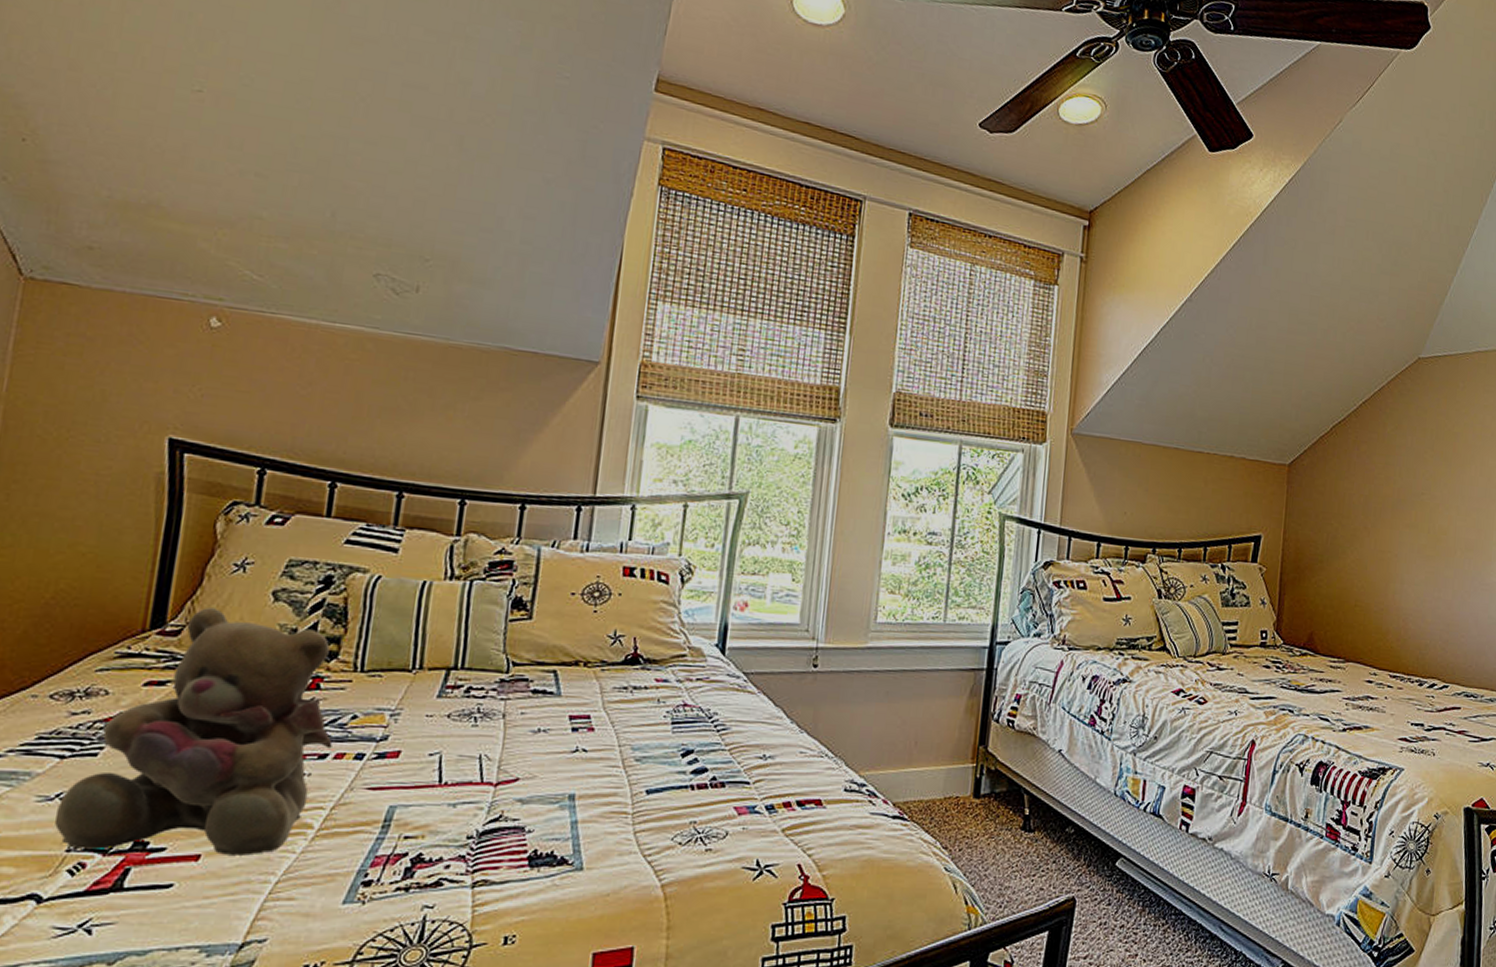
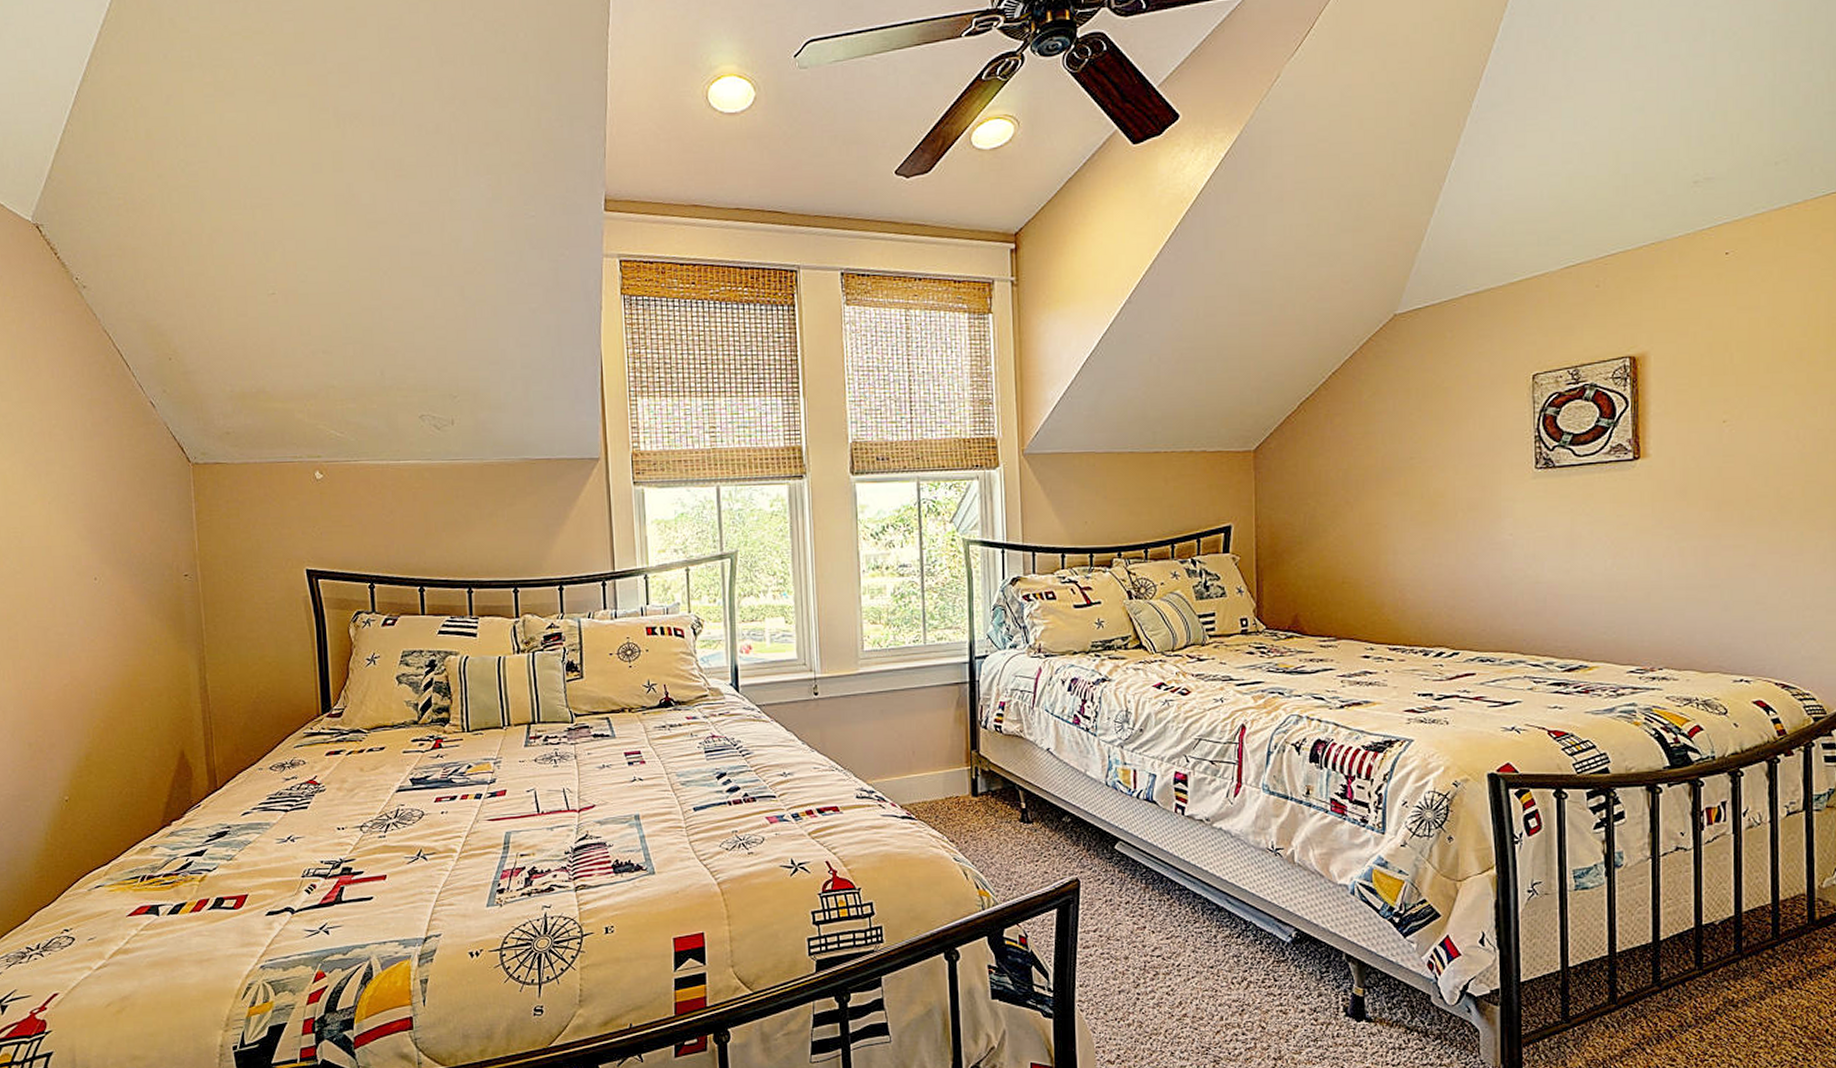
teddy bear: present [54,608,333,856] -> none [290,694,458,875]

